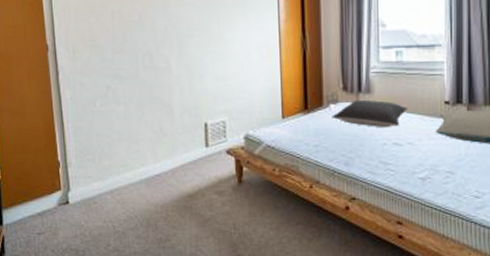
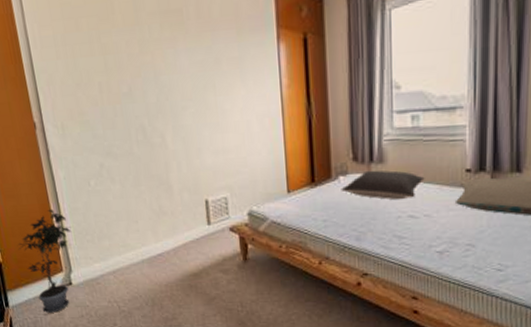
potted plant: none [19,127,73,232] -> present [18,209,72,313]

